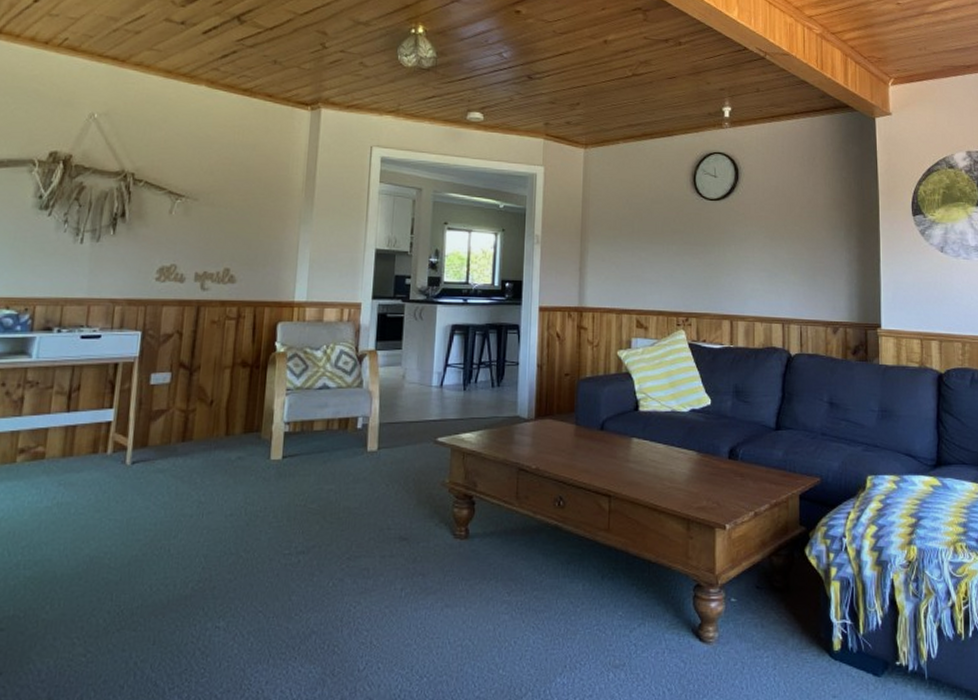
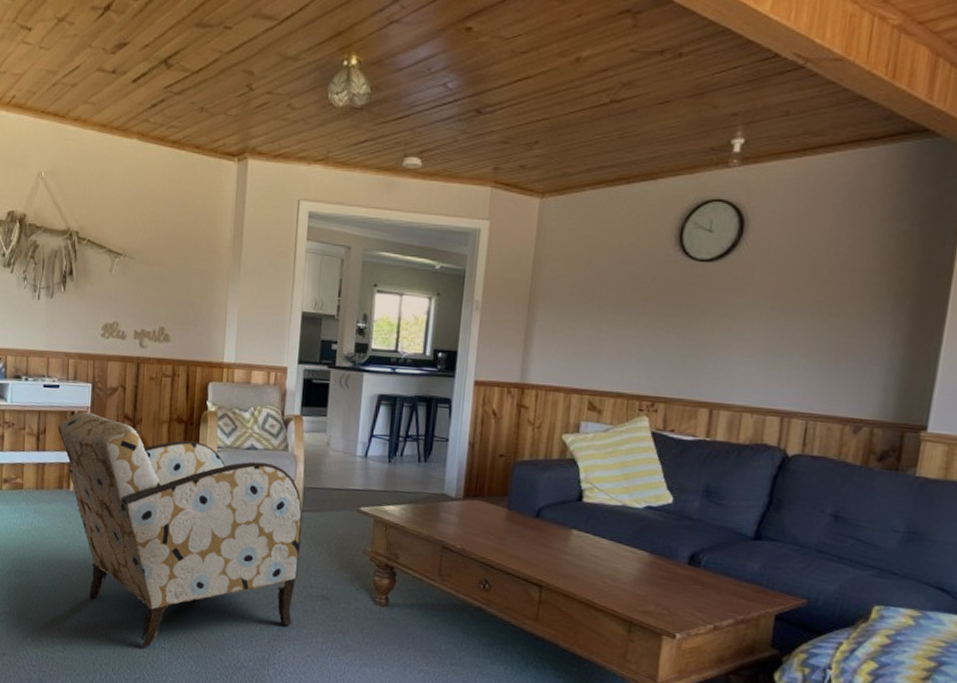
armchair: none [96,362,379,630] -> present [58,411,303,648]

